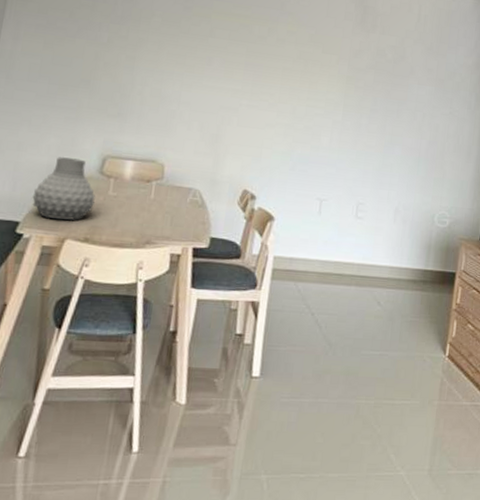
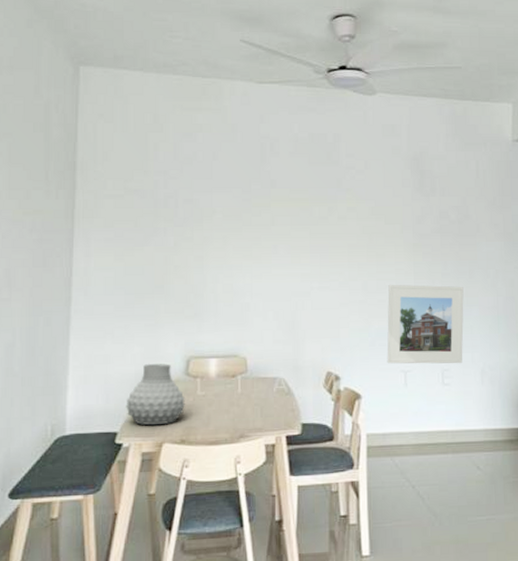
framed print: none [304,112,390,200] -> present [387,284,464,364]

